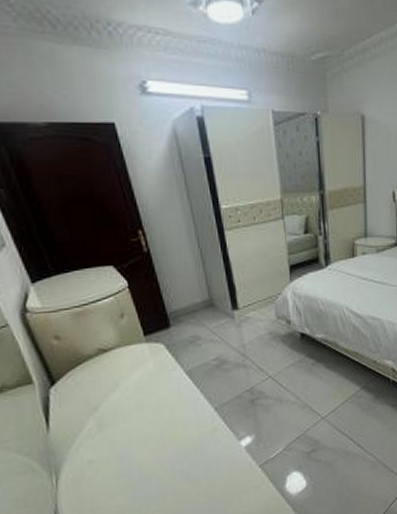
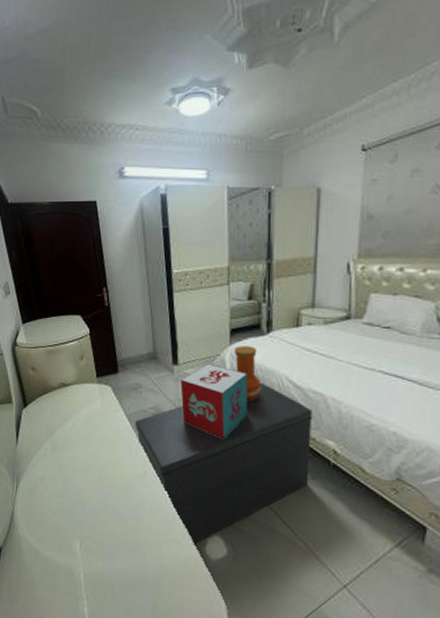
bench: none [197,315,374,487] -> present [135,382,313,545]
decorative box: none [243,304,313,377] -> present [180,364,248,438]
vase: none [295,281,325,336] -> present [234,346,261,401]

